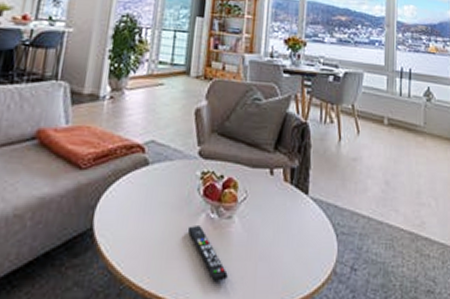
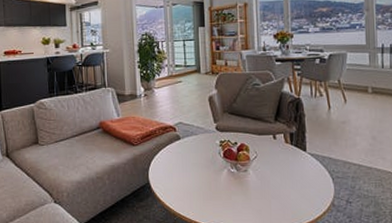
remote control: present [187,226,228,283] -> none [215,178,249,214]

